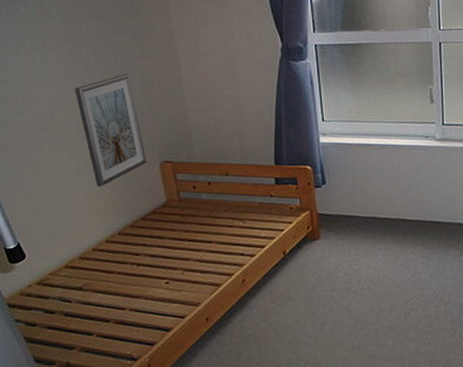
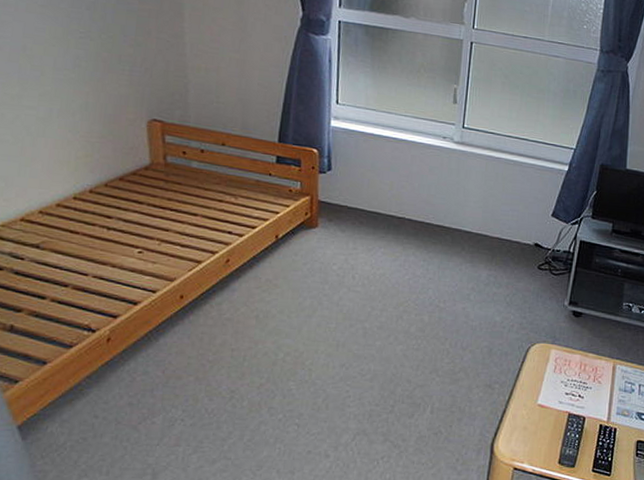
picture frame: present [75,73,147,187] -> none [55,14,133,137]

